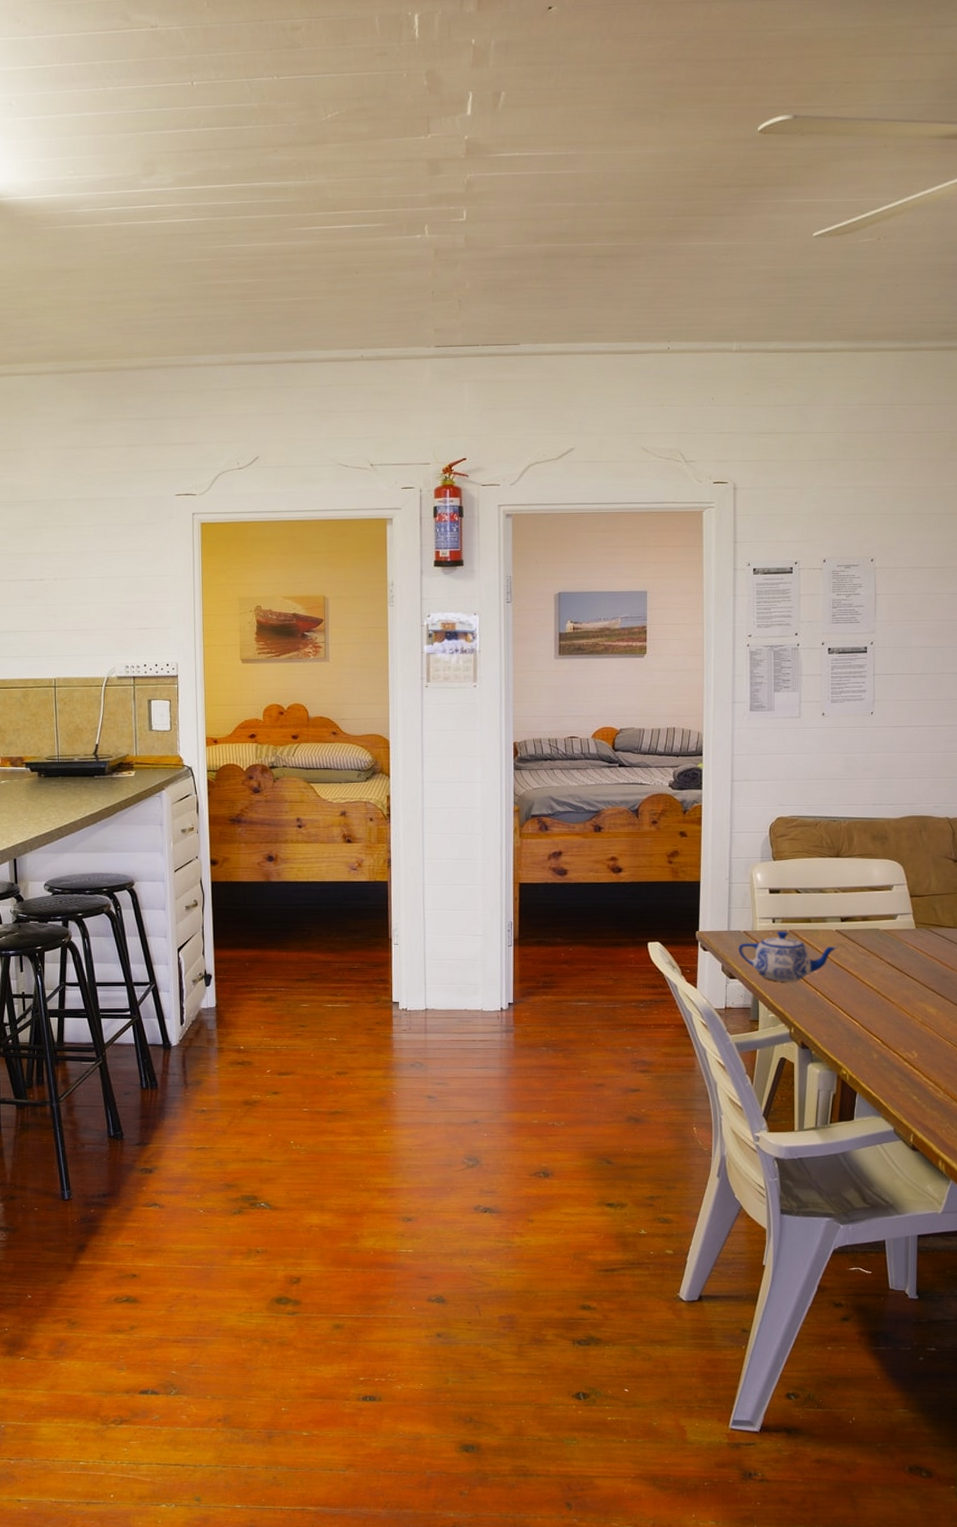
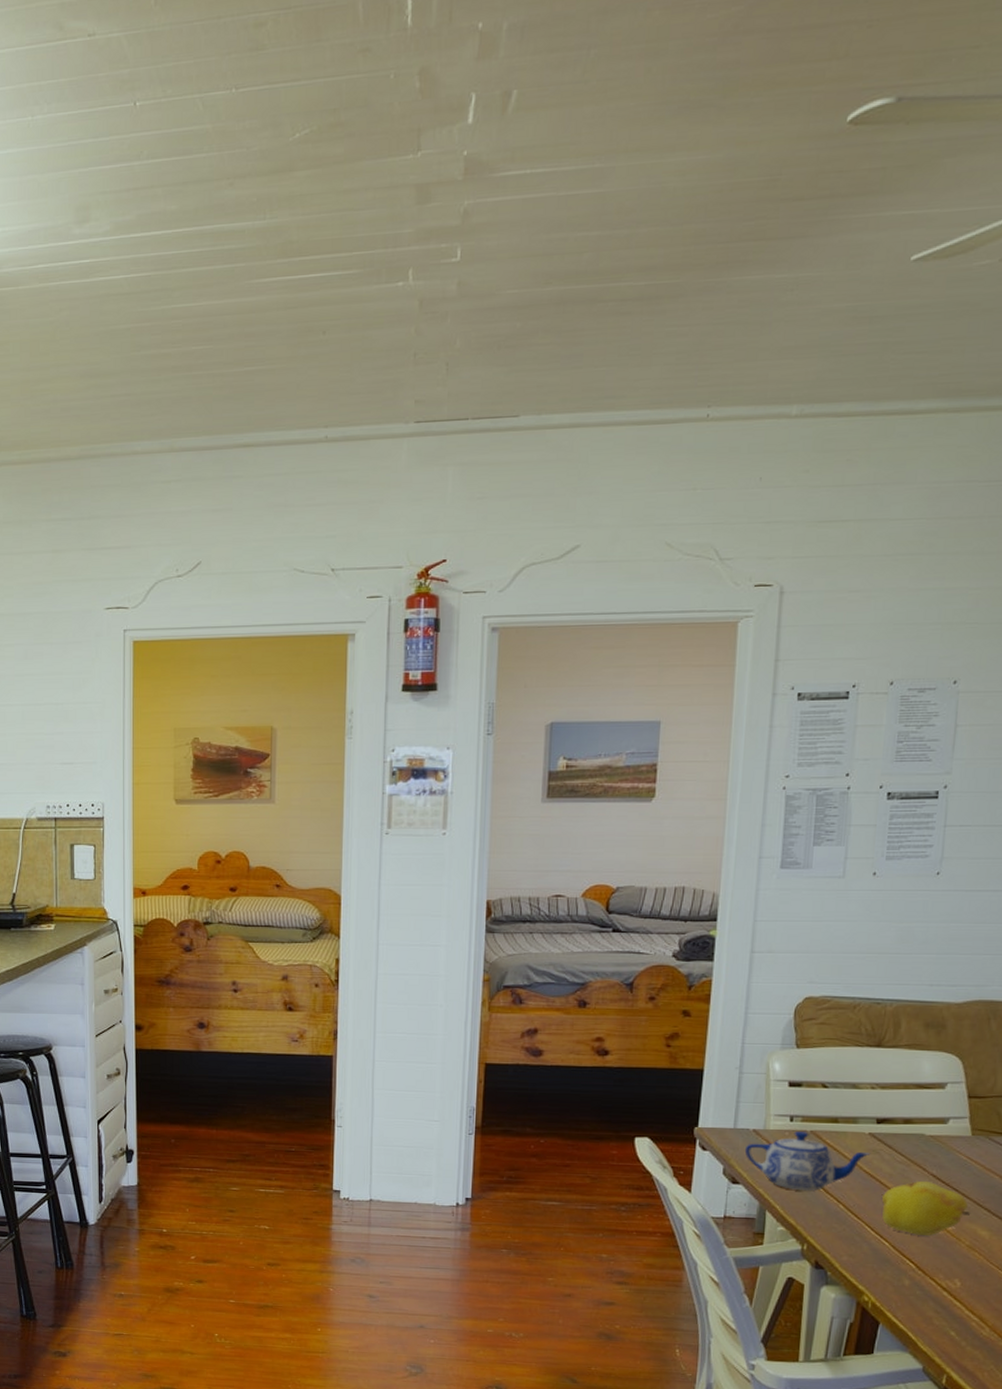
fruit: none [851,968,921,1015] -> present [882,1180,971,1236]

